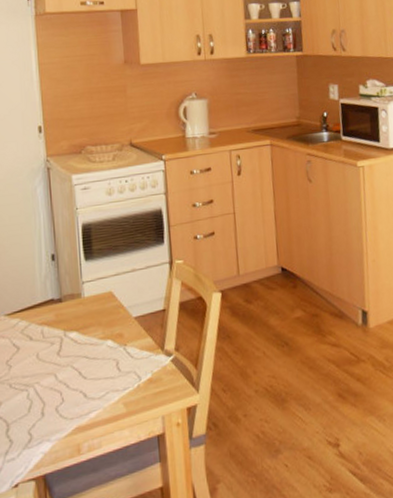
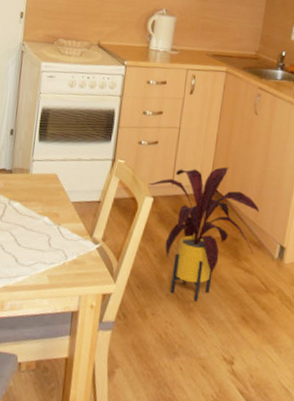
house plant: none [213,242,337,391] -> present [149,167,259,302]

